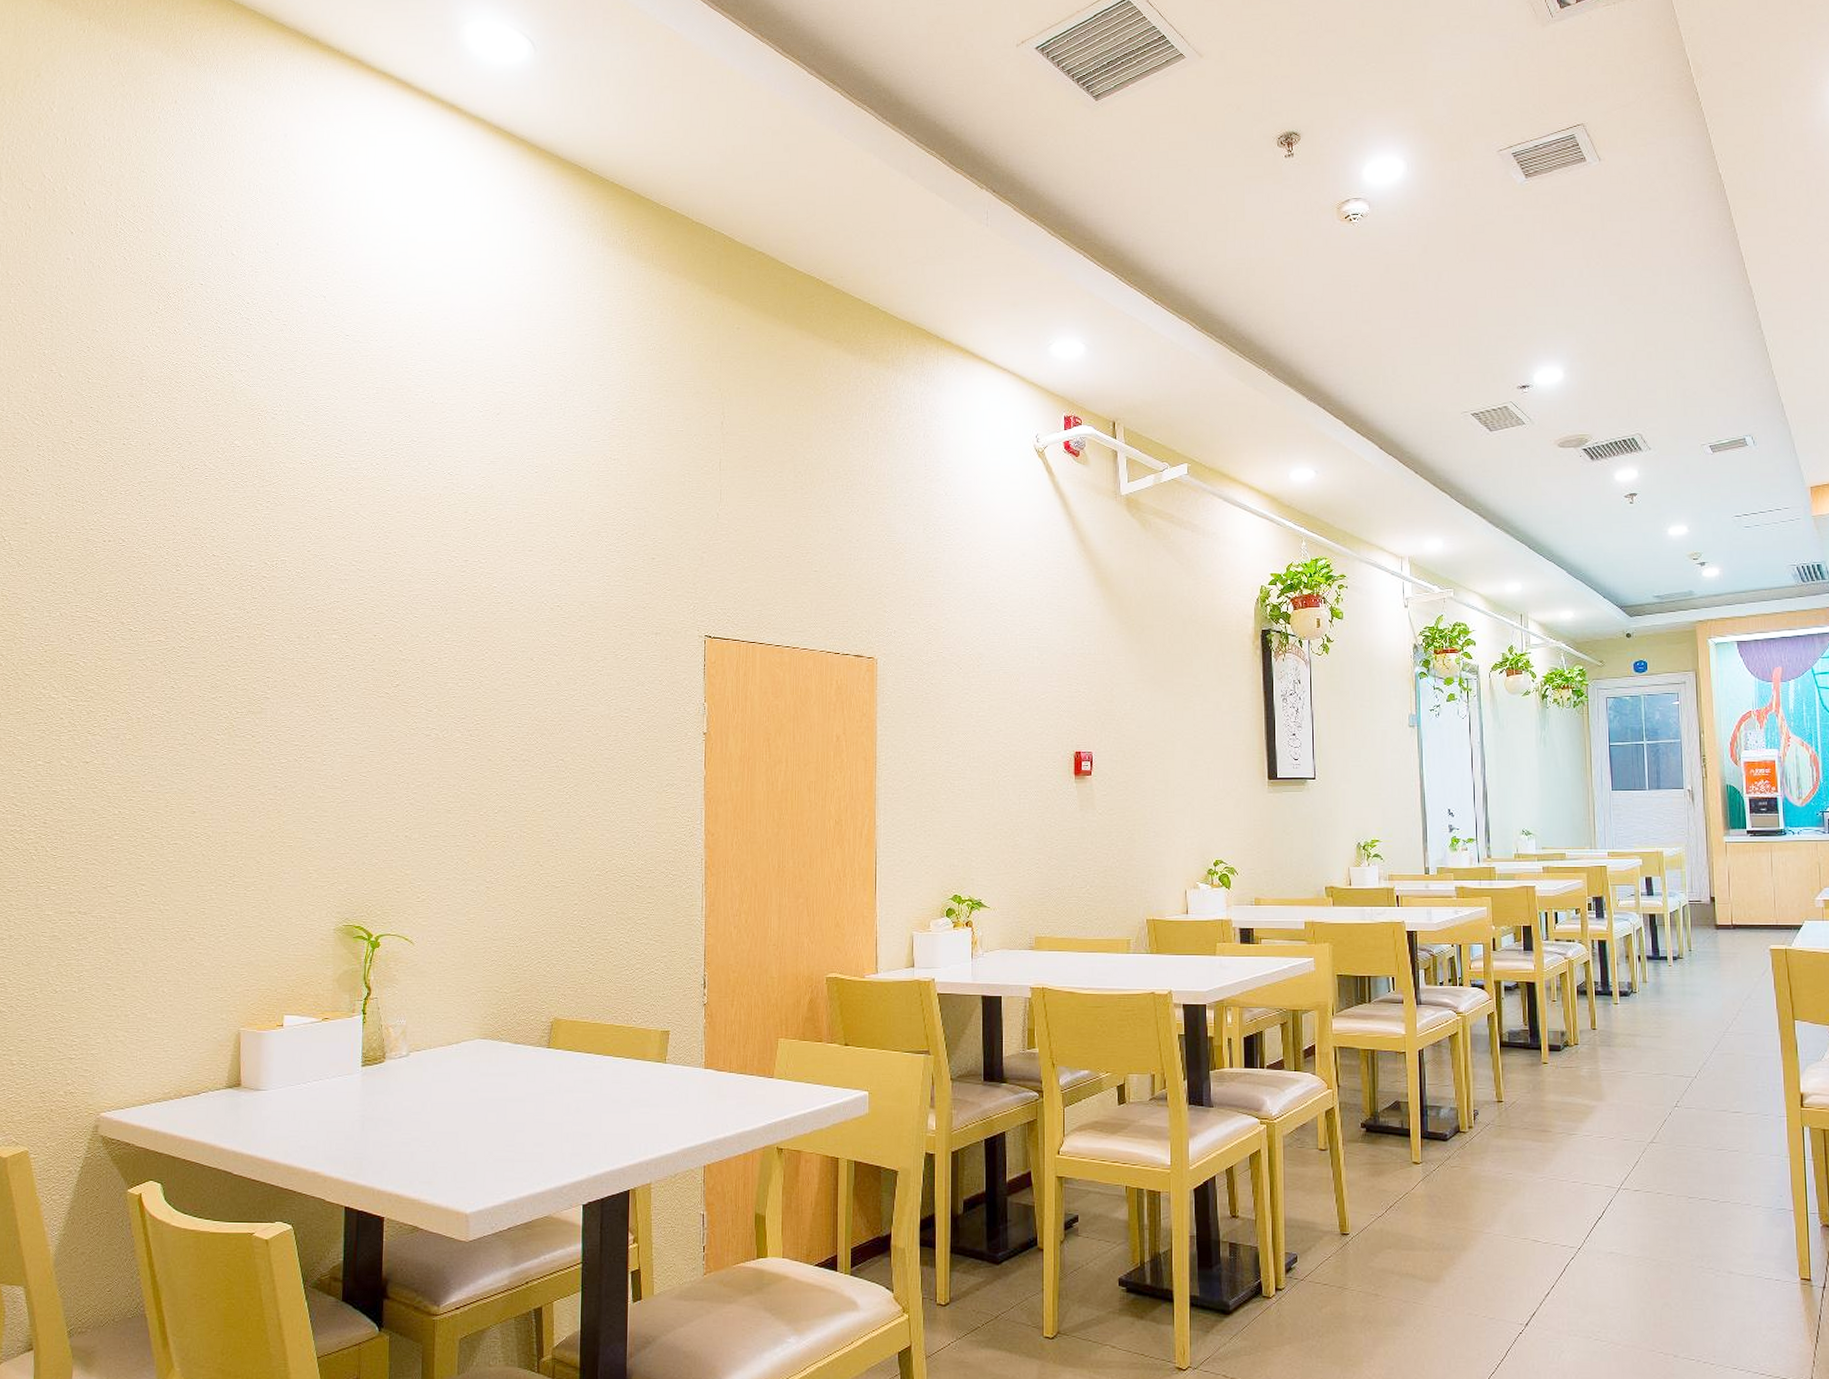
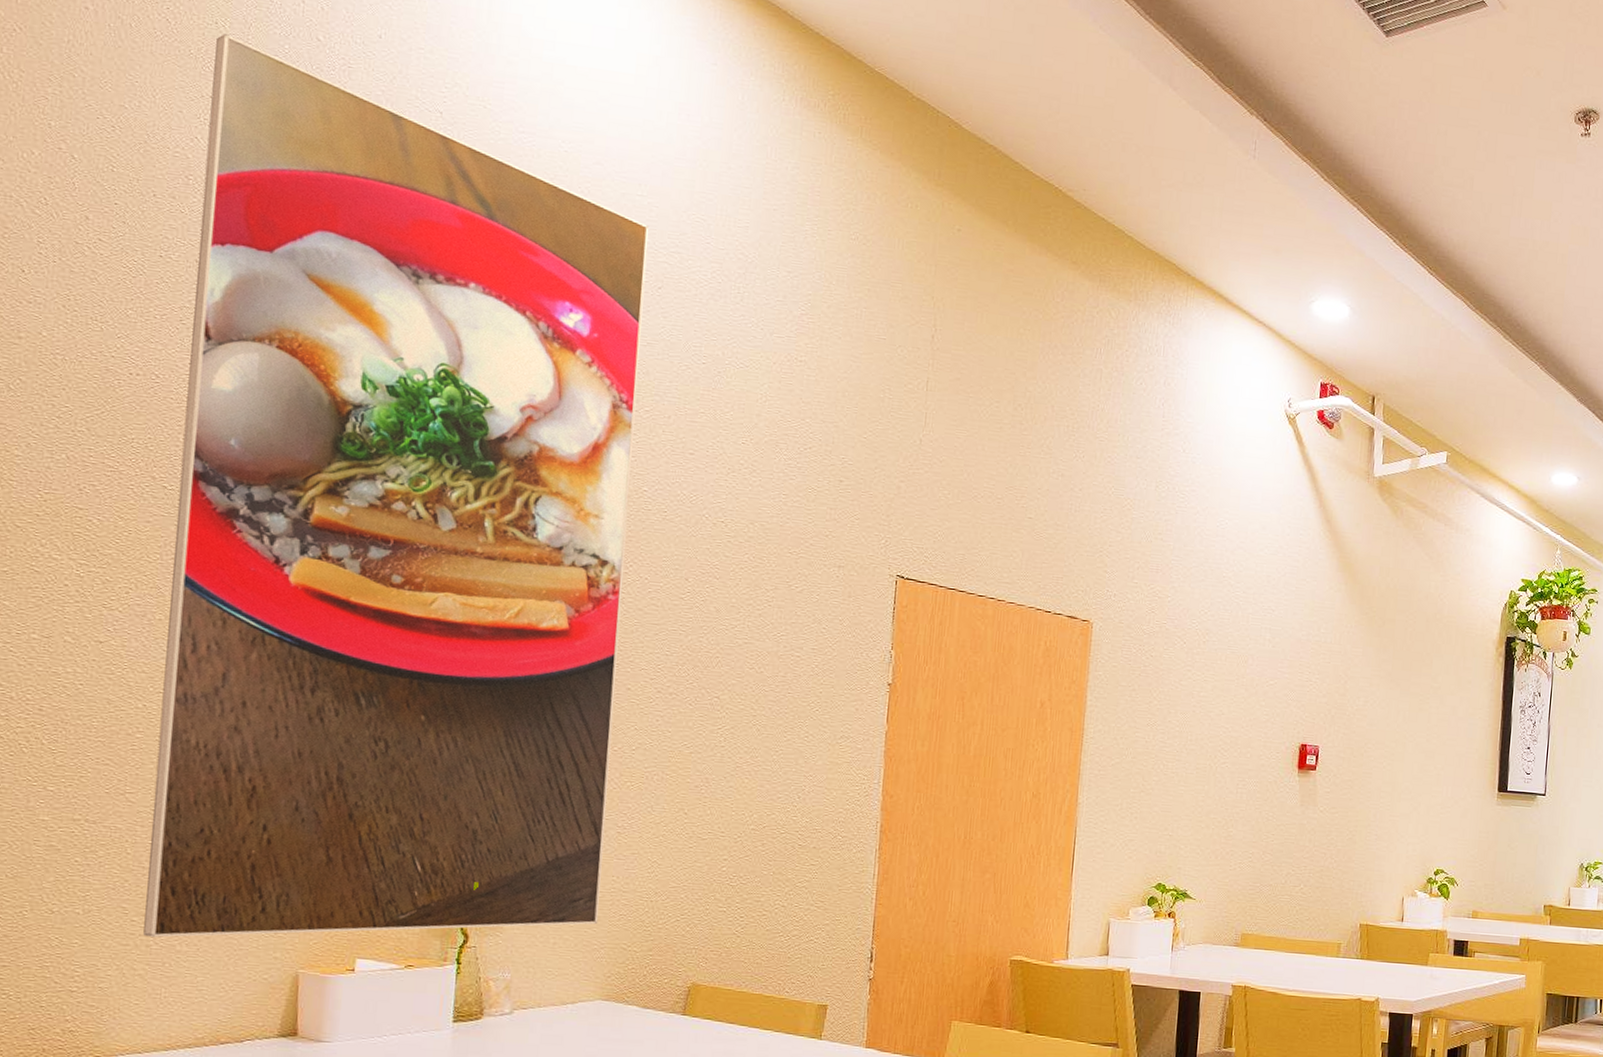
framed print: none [123,261,488,1008] -> present [143,34,650,938]

